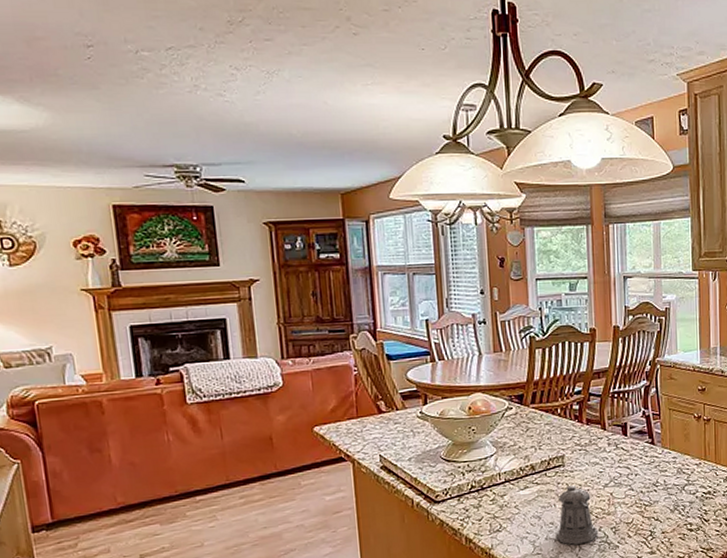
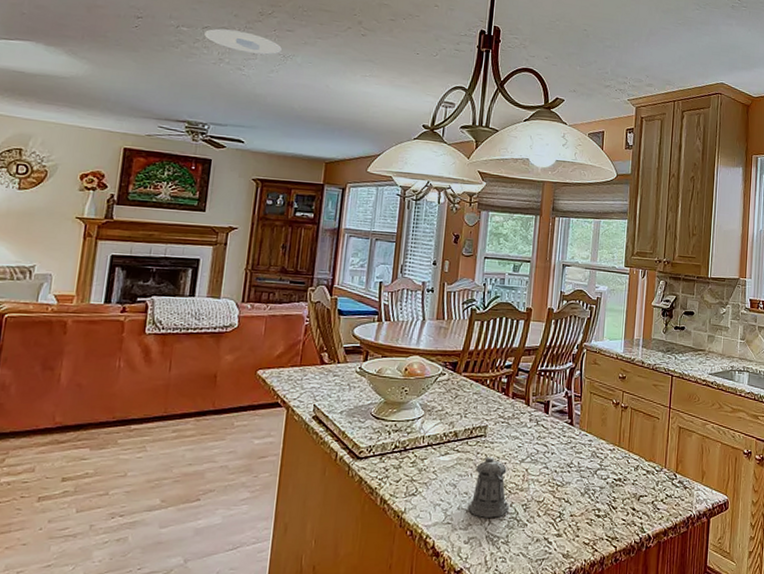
recessed light: none [170,48,264,73] -> present [204,28,282,55]

